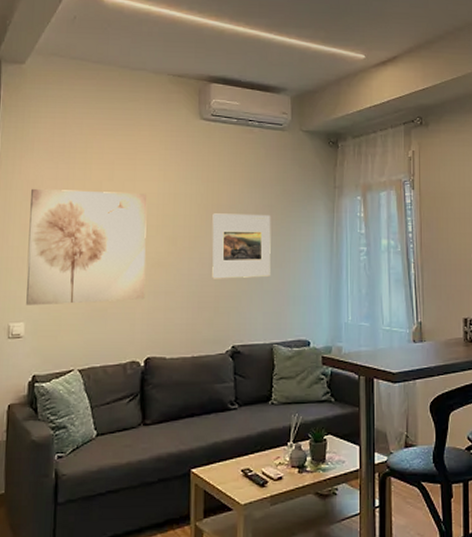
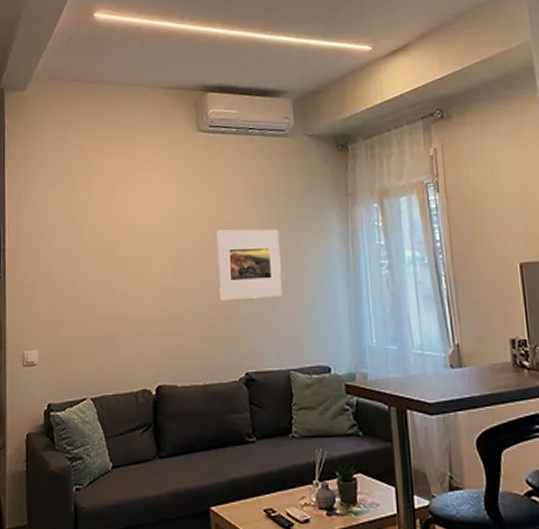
wall art: present [26,188,147,306] -> none [37,213,153,333]

